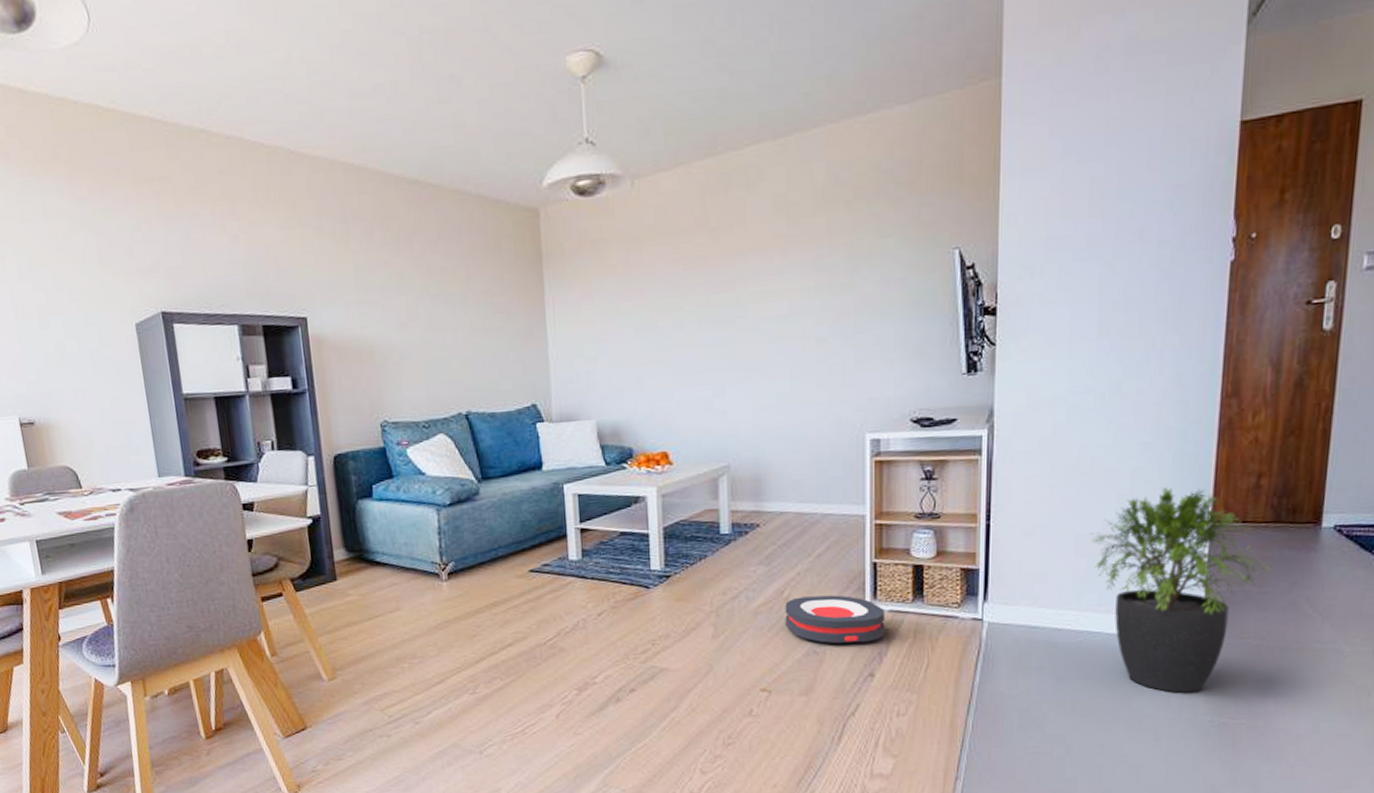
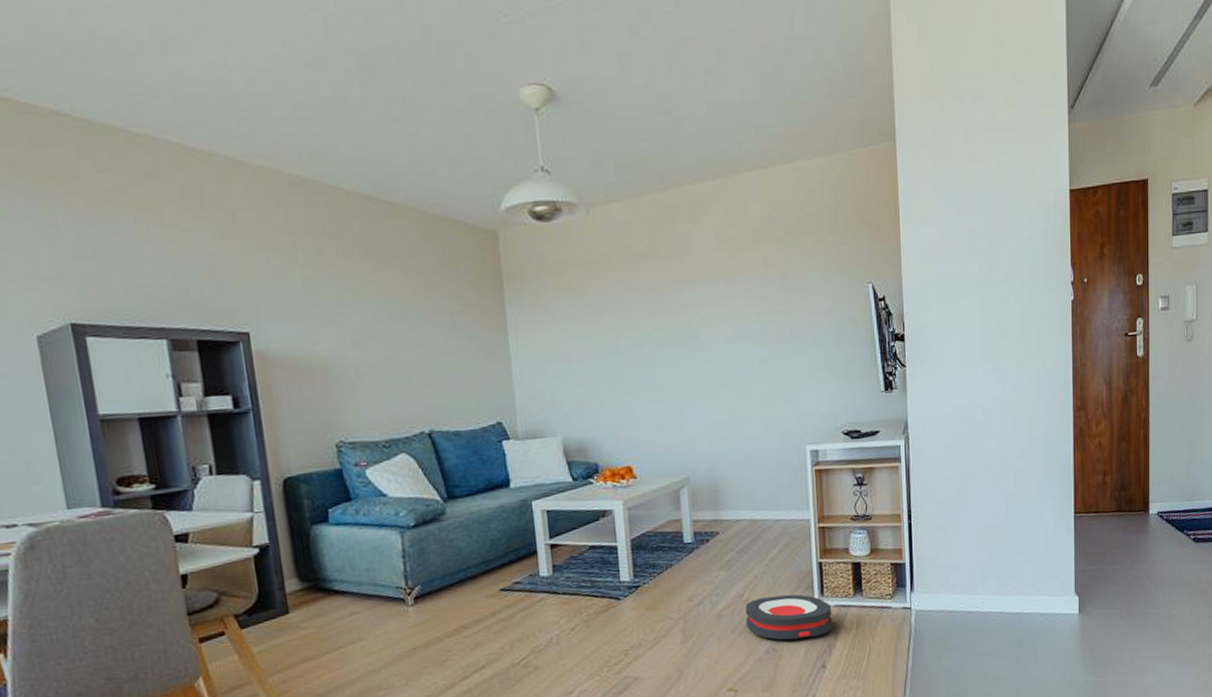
potted plant: present [1091,488,1272,693] -> none [989,486,1119,660]

